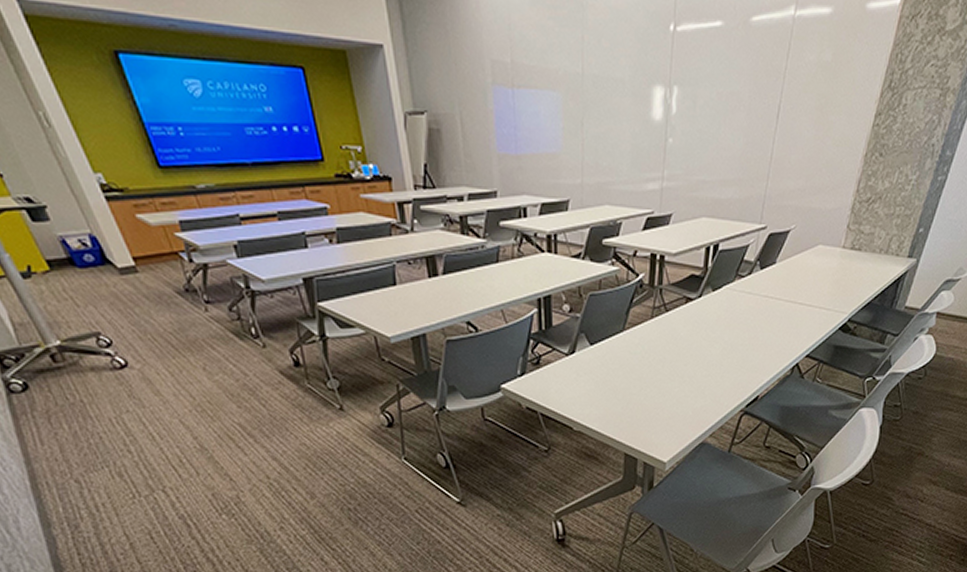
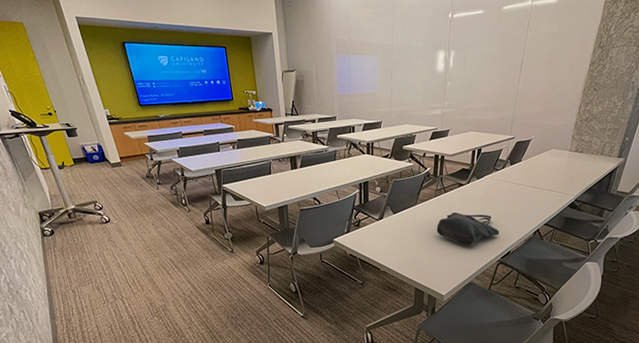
tote bag: none [655,341,744,391] -> present [437,212,500,246]

